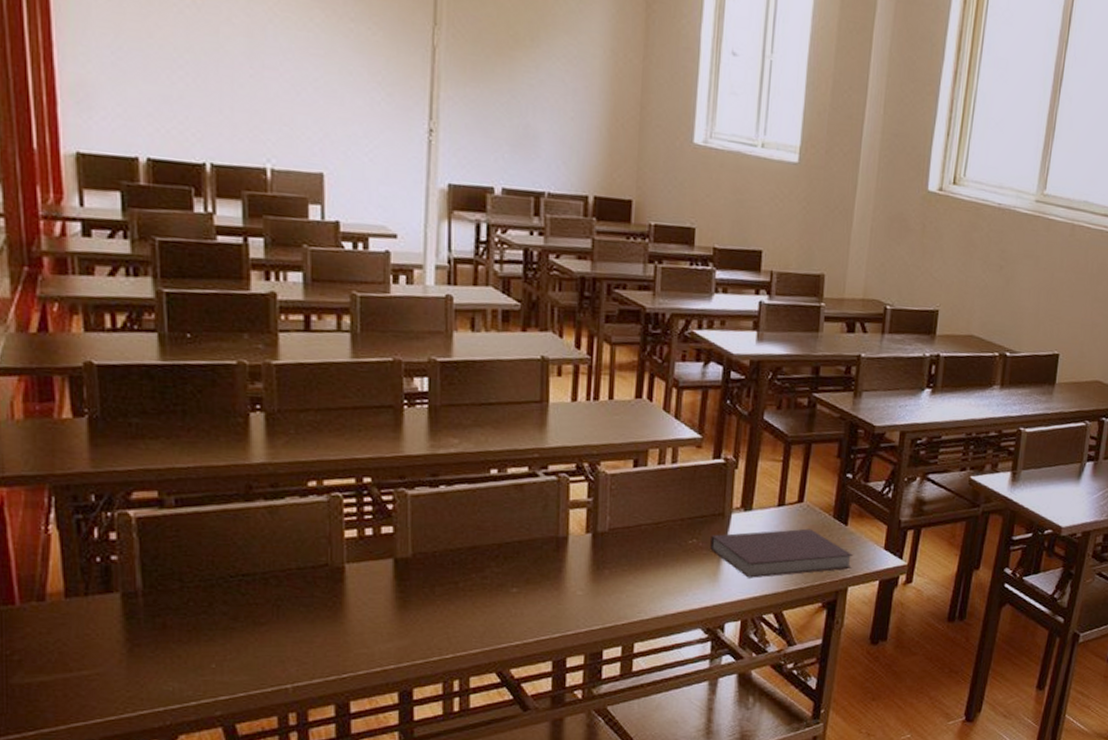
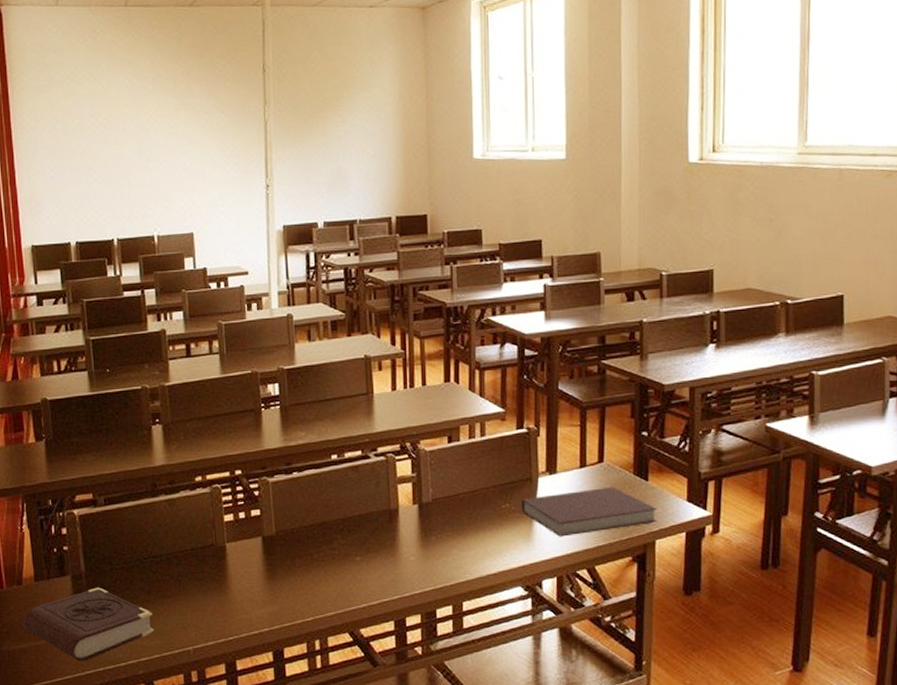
book: none [43,608,240,700] -> present [22,587,154,662]

